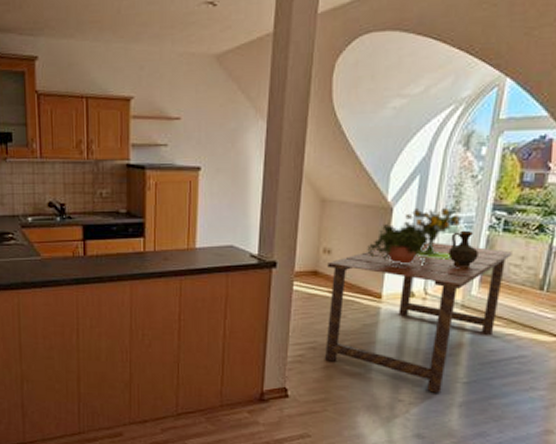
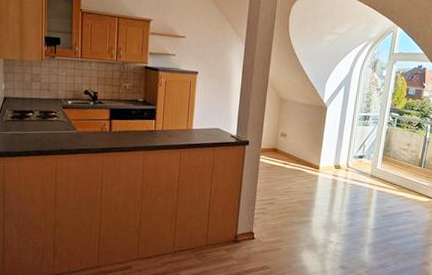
dining table: present [325,243,512,393] -> none [281,132,402,236]
potted plant: present [367,221,430,266] -> none [310,117,351,147]
bouquet: present [405,205,460,260] -> none [335,107,370,144]
ceramic jug: present [448,230,478,267] -> none [362,124,381,150]

